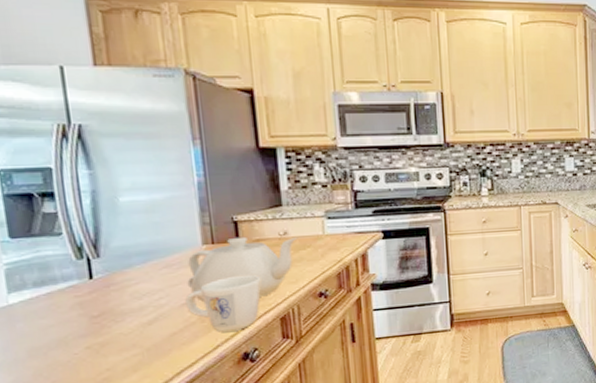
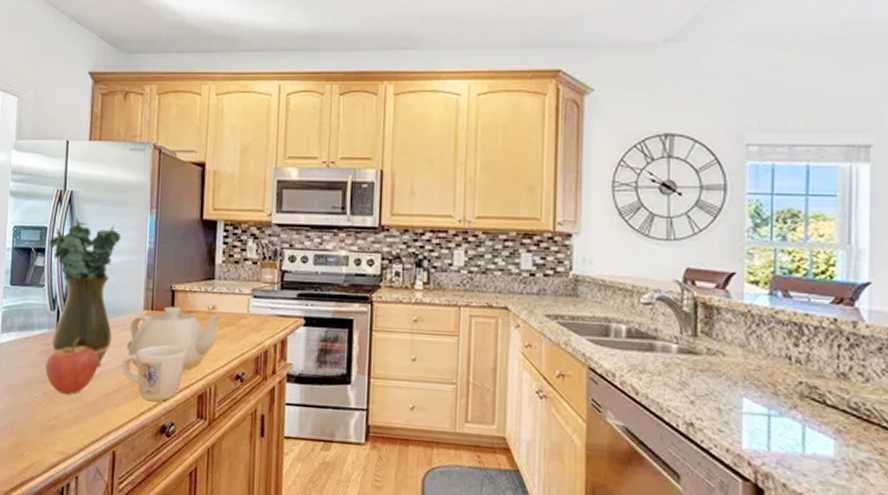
vase: none [58,154,168,310] -> present [49,217,122,367]
fruit: none [82,282,155,344] -> present [45,336,99,394]

